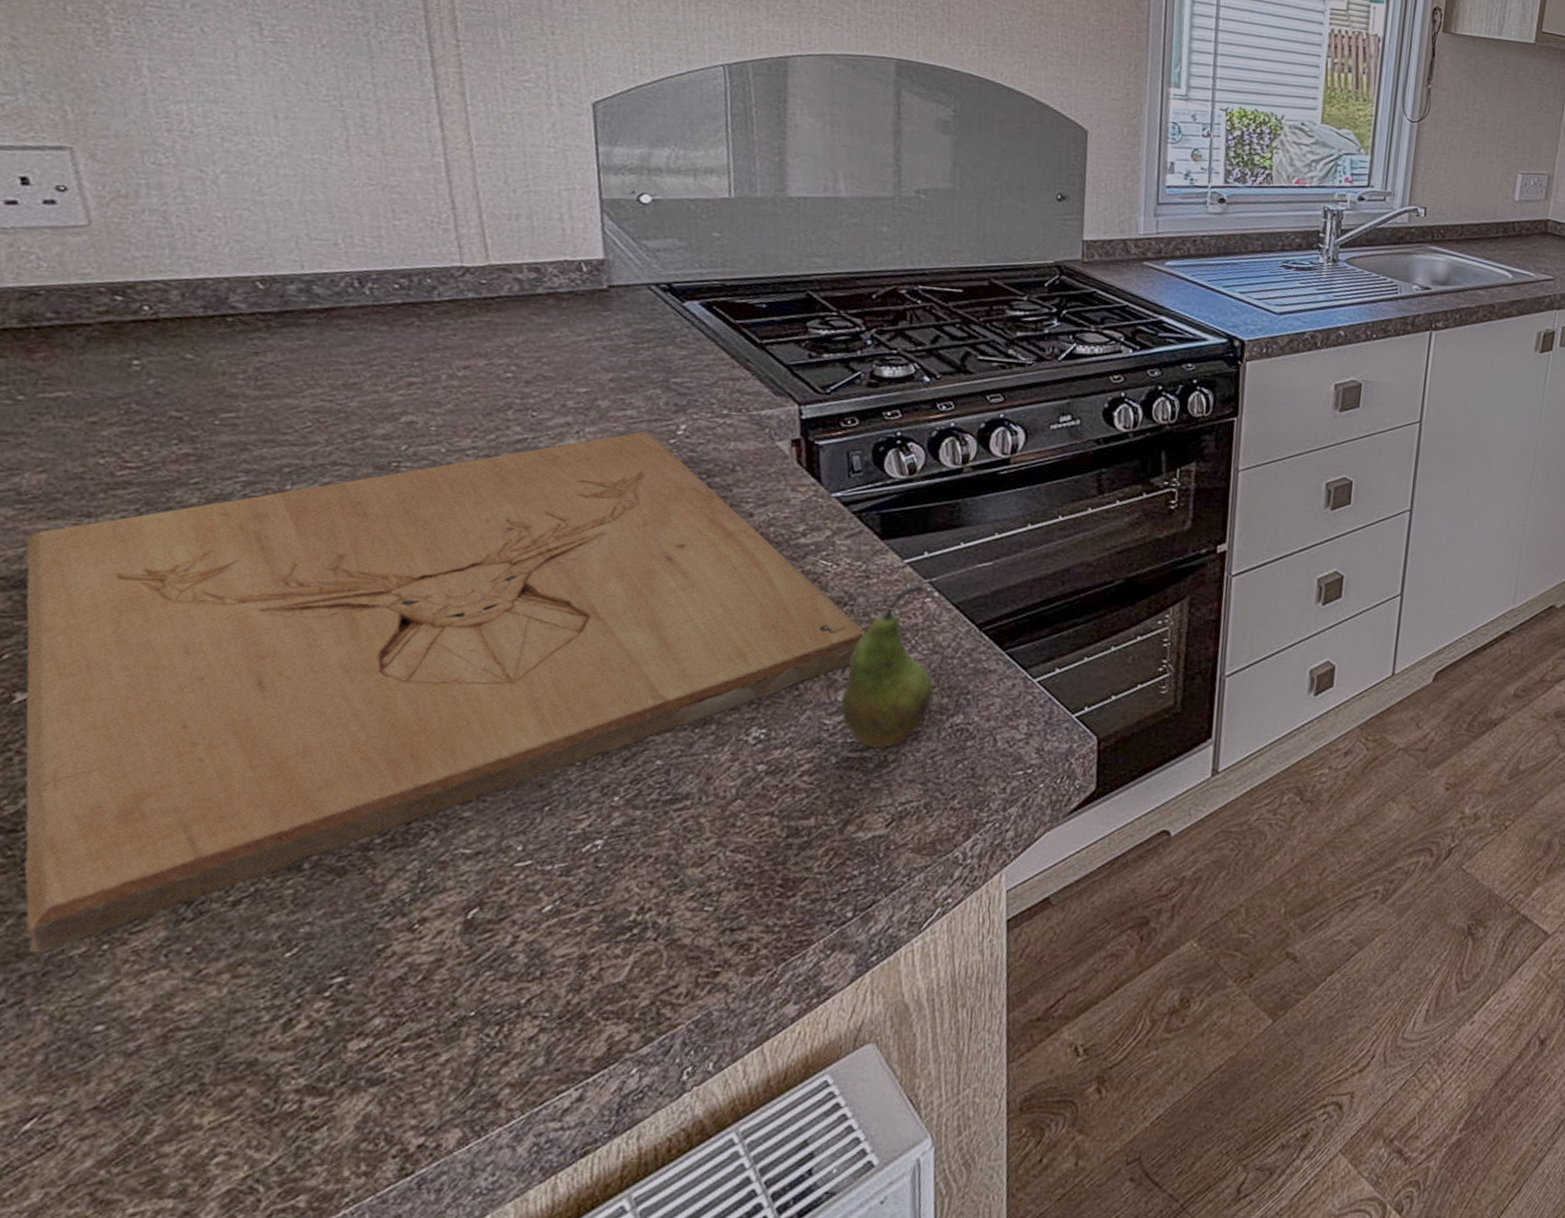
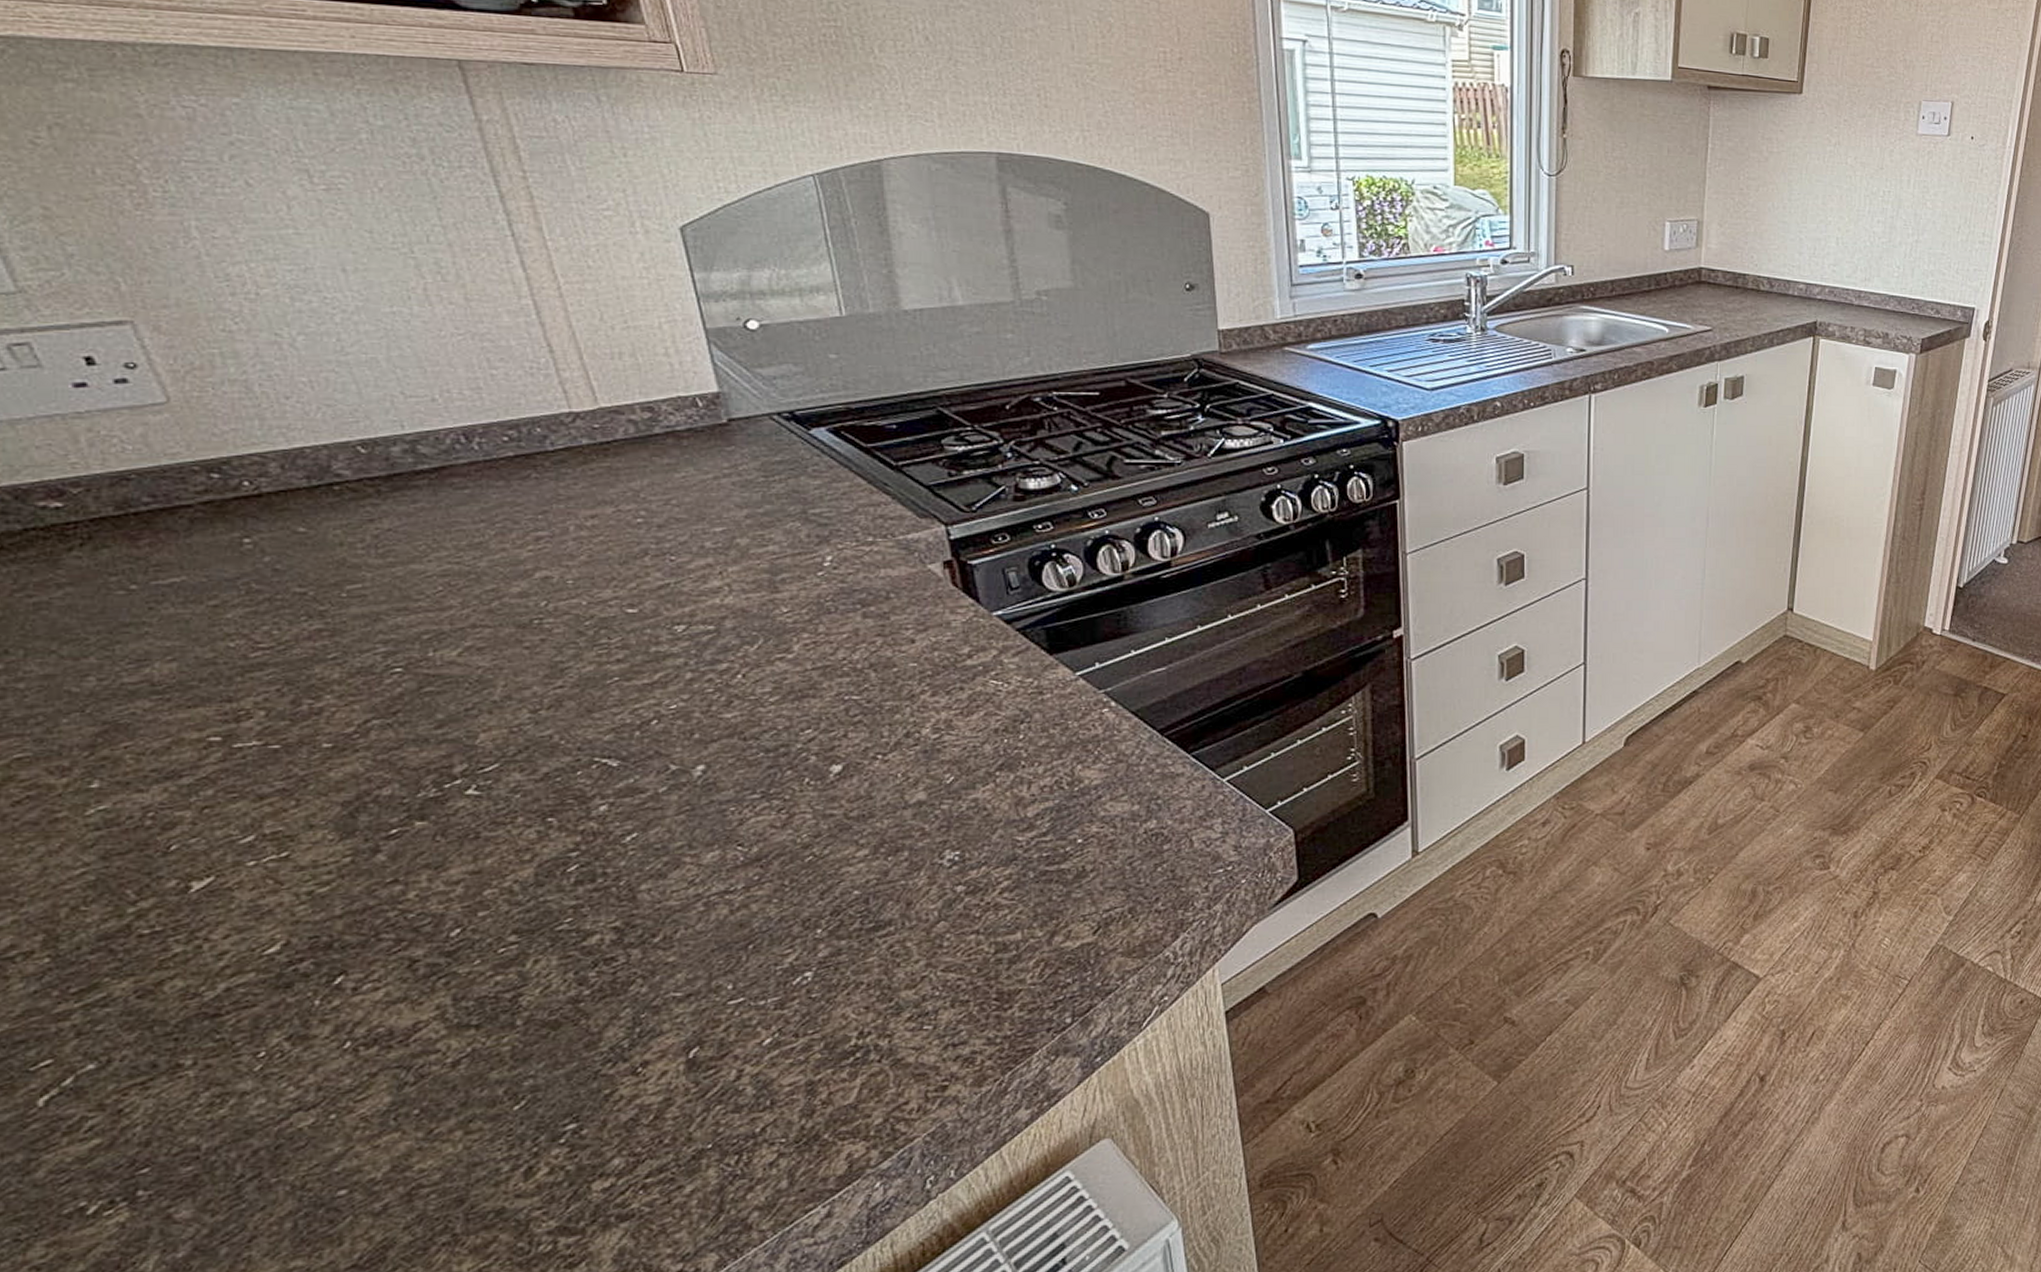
cutting board: present [24,431,866,953] -> none [171,566,1047,1129]
fruit: present [840,584,934,750] -> none [1032,695,1124,861]

